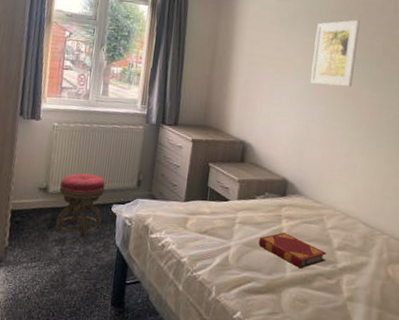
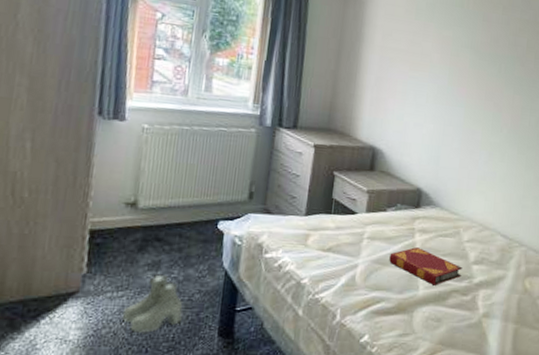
boots: none [34,249,83,300] -> present [121,274,184,334]
stool: present [56,173,105,237] -> none [148,184,210,259]
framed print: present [310,19,360,87] -> none [449,12,504,88]

